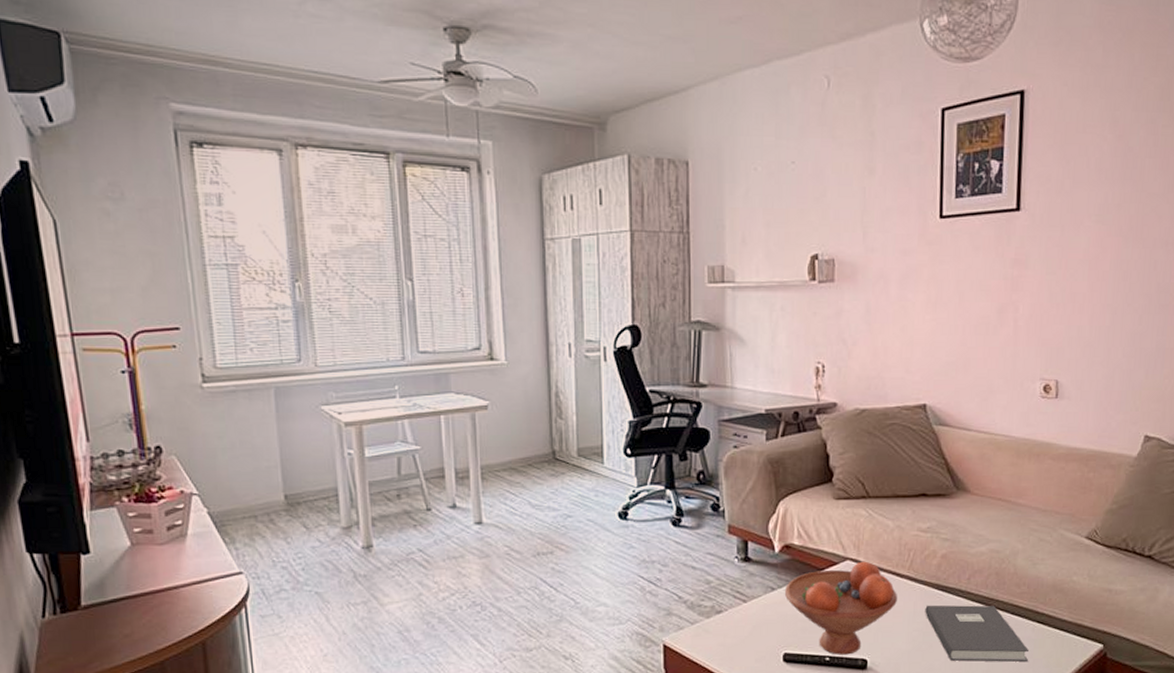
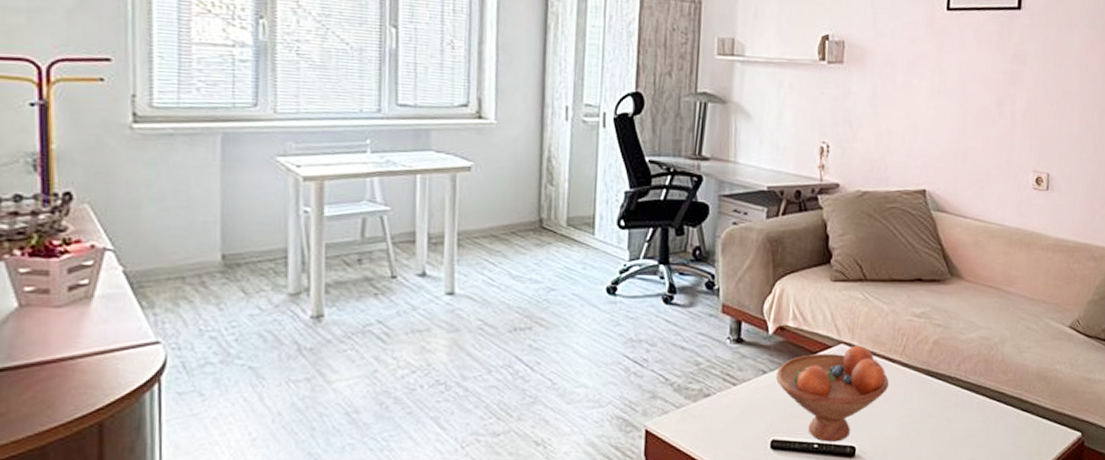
book: present [925,605,1029,662] -> none [915,391,1012,450]

